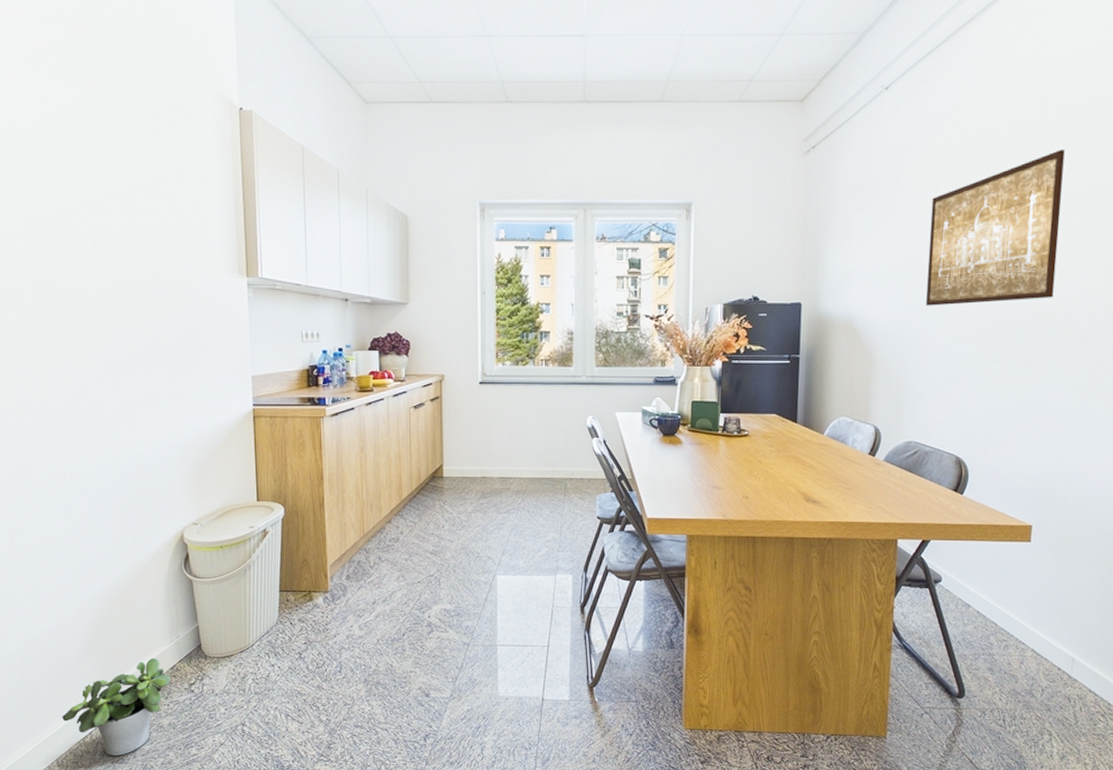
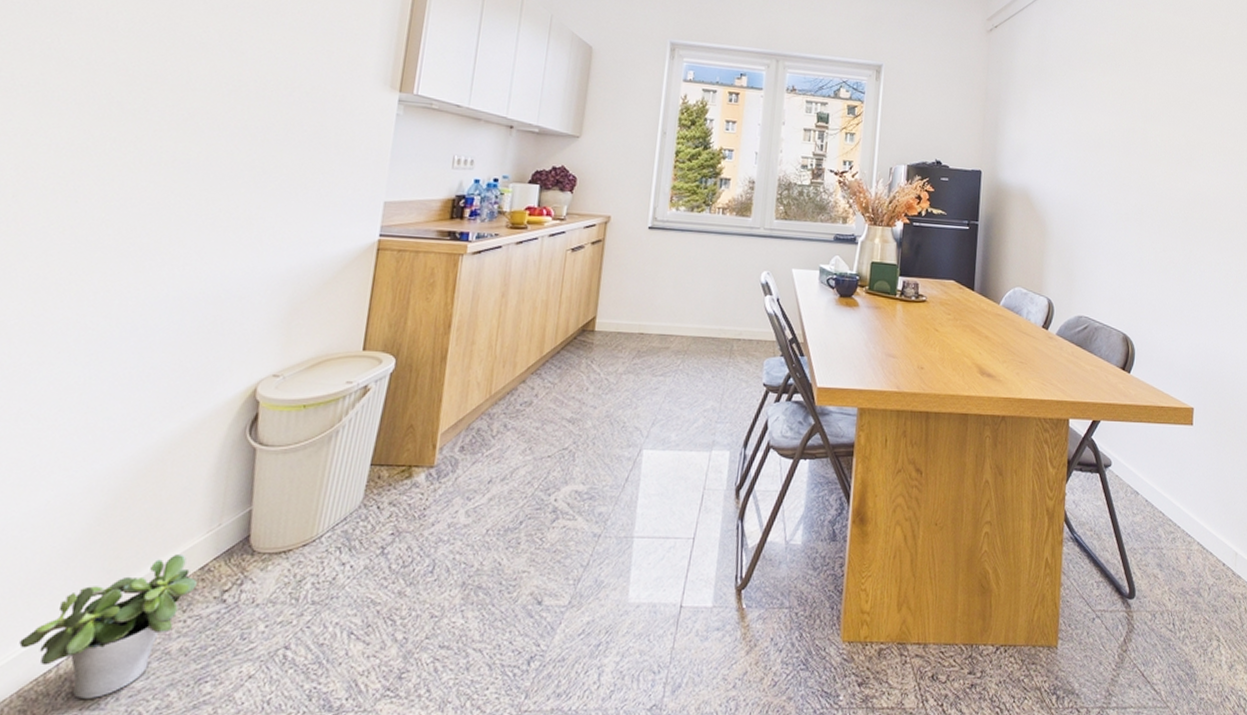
wall art: present [926,150,1065,306] -> none [1095,54,1209,186]

